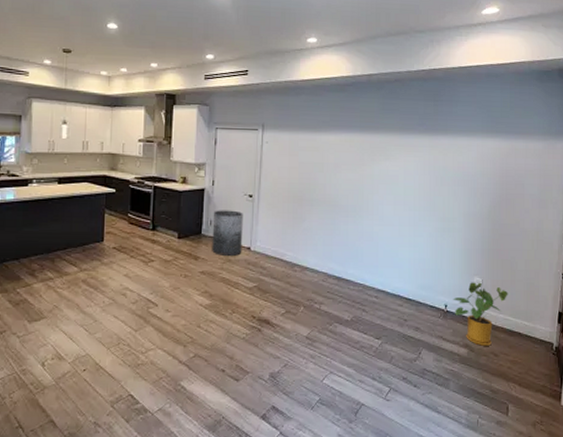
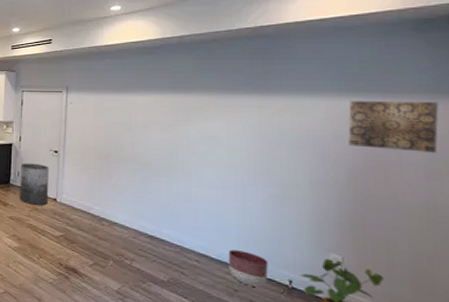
planter: none [400,283,430,314] -> present [228,249,268,287]
wall art: none [491,141,549,185] -> present [348,101,439,153]

